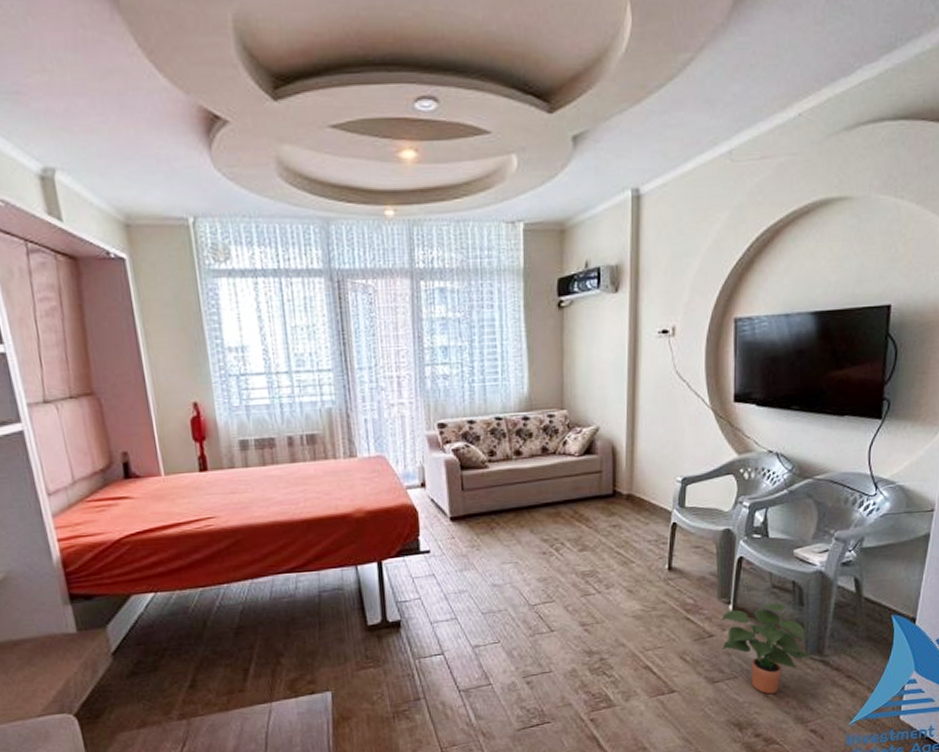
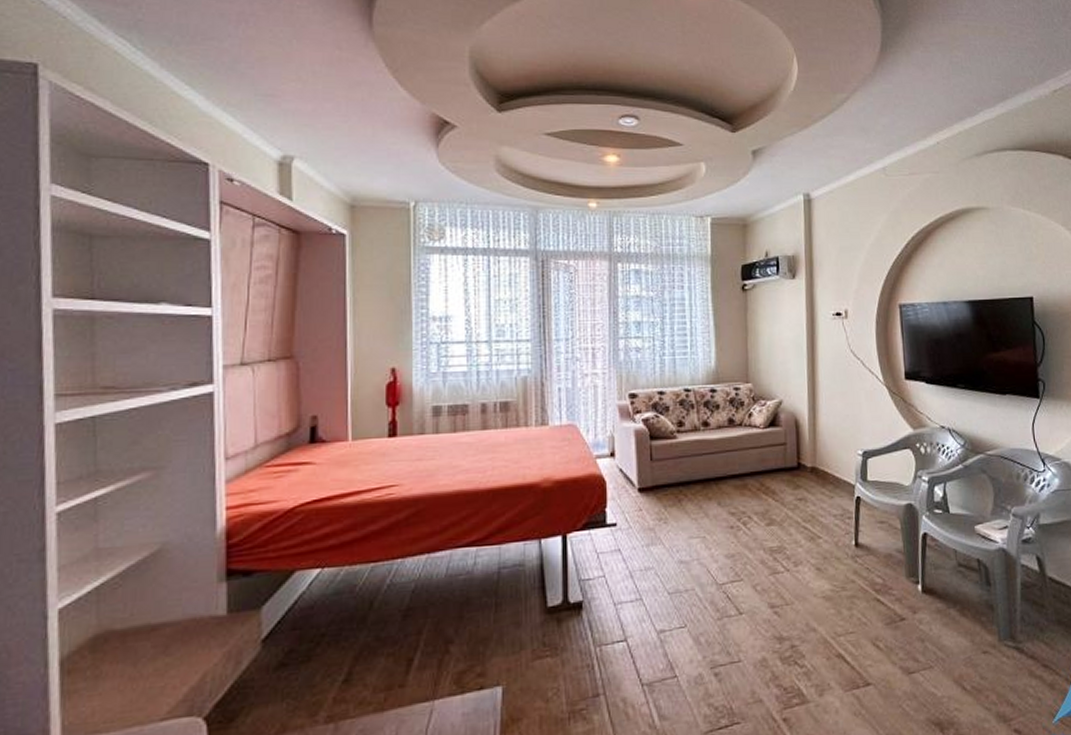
potted plant: present [721,602,809,695] -> none [911,582,1003,687]

